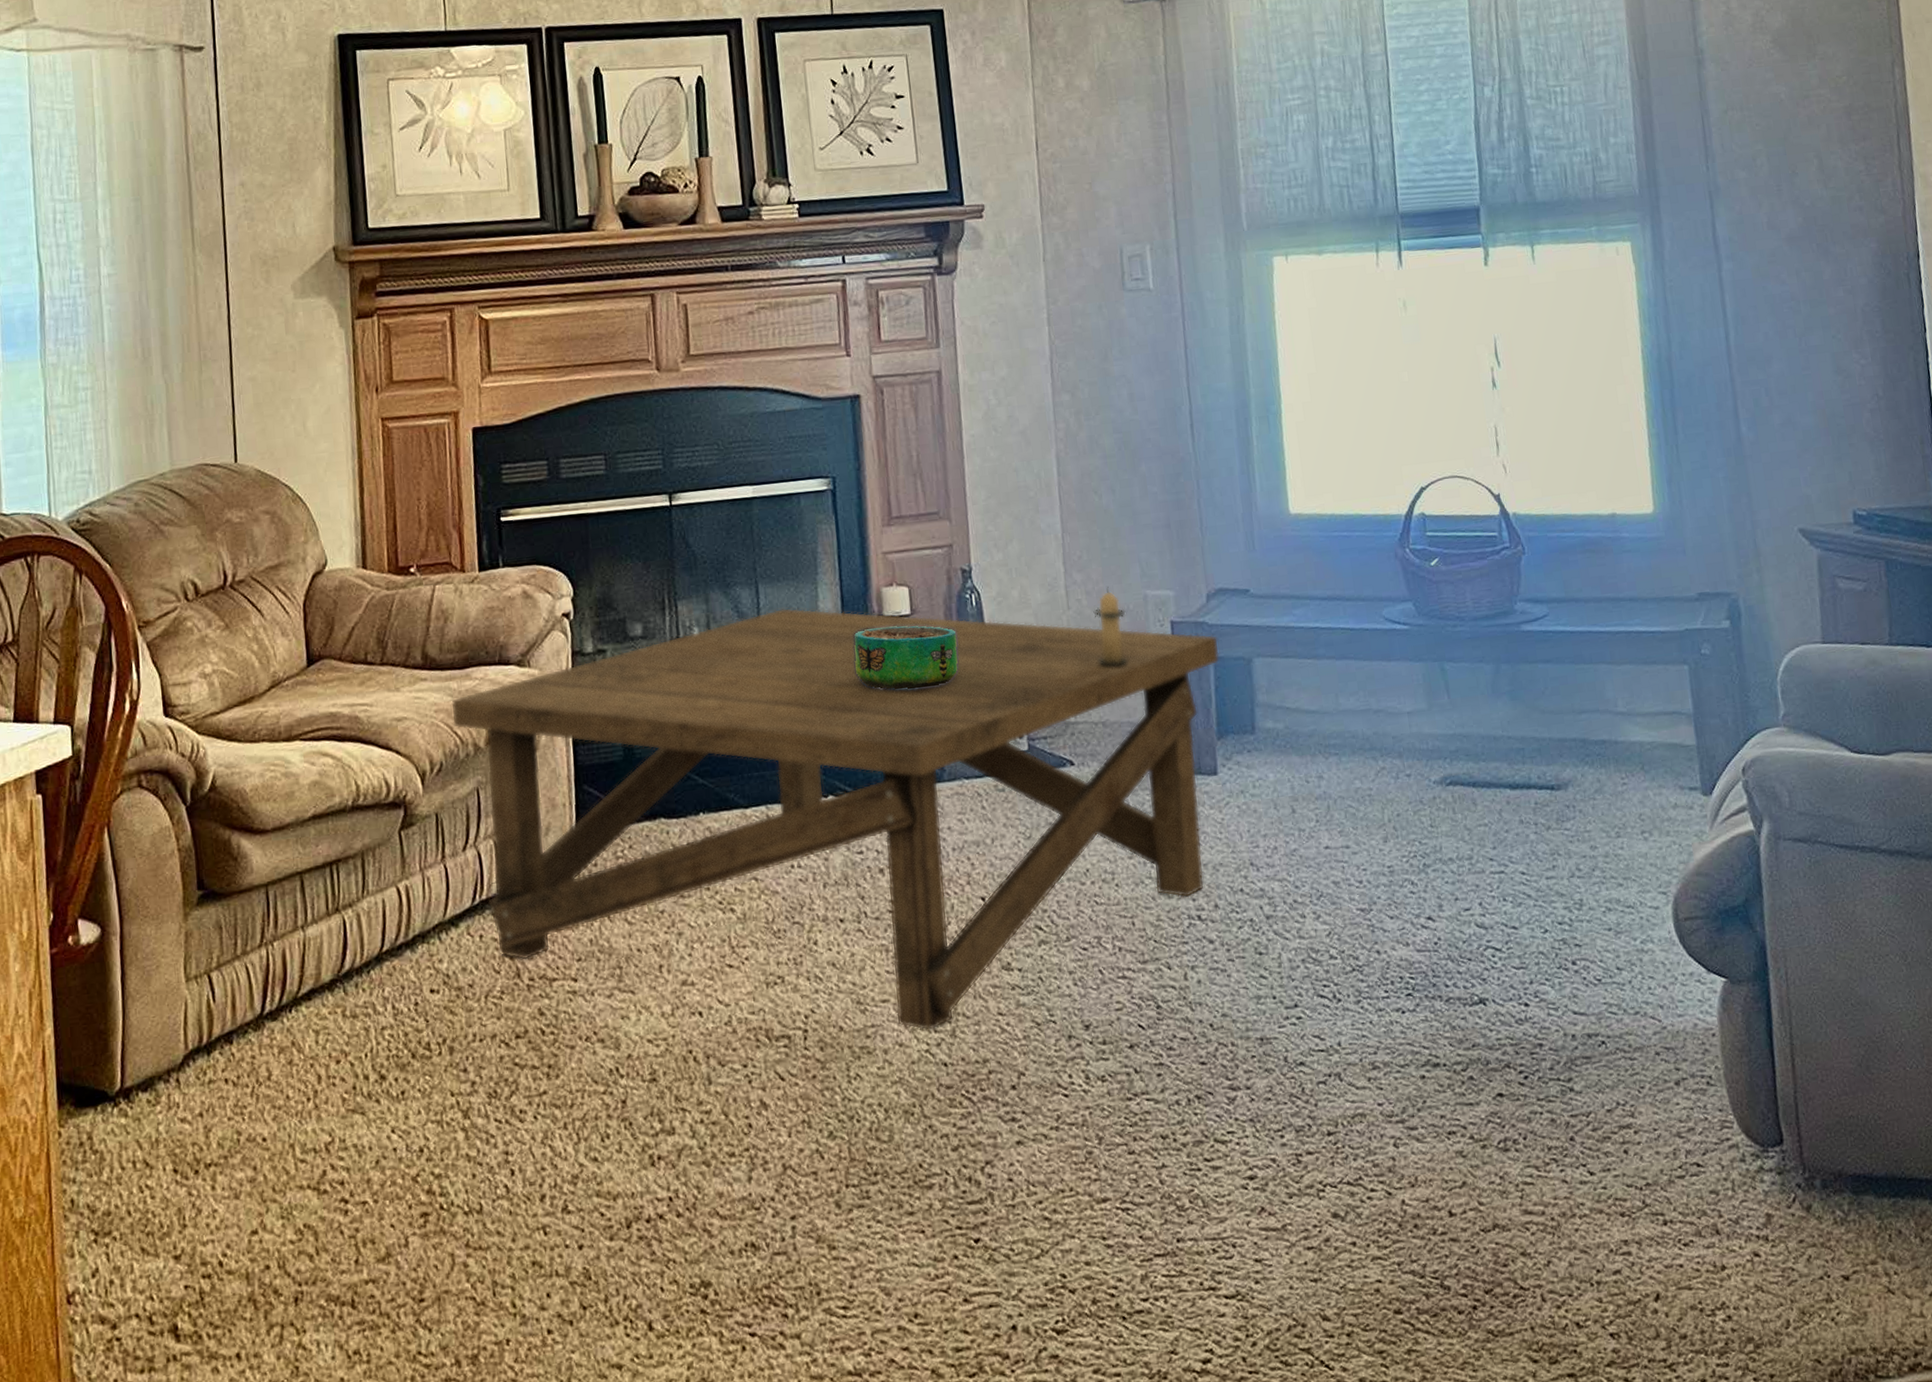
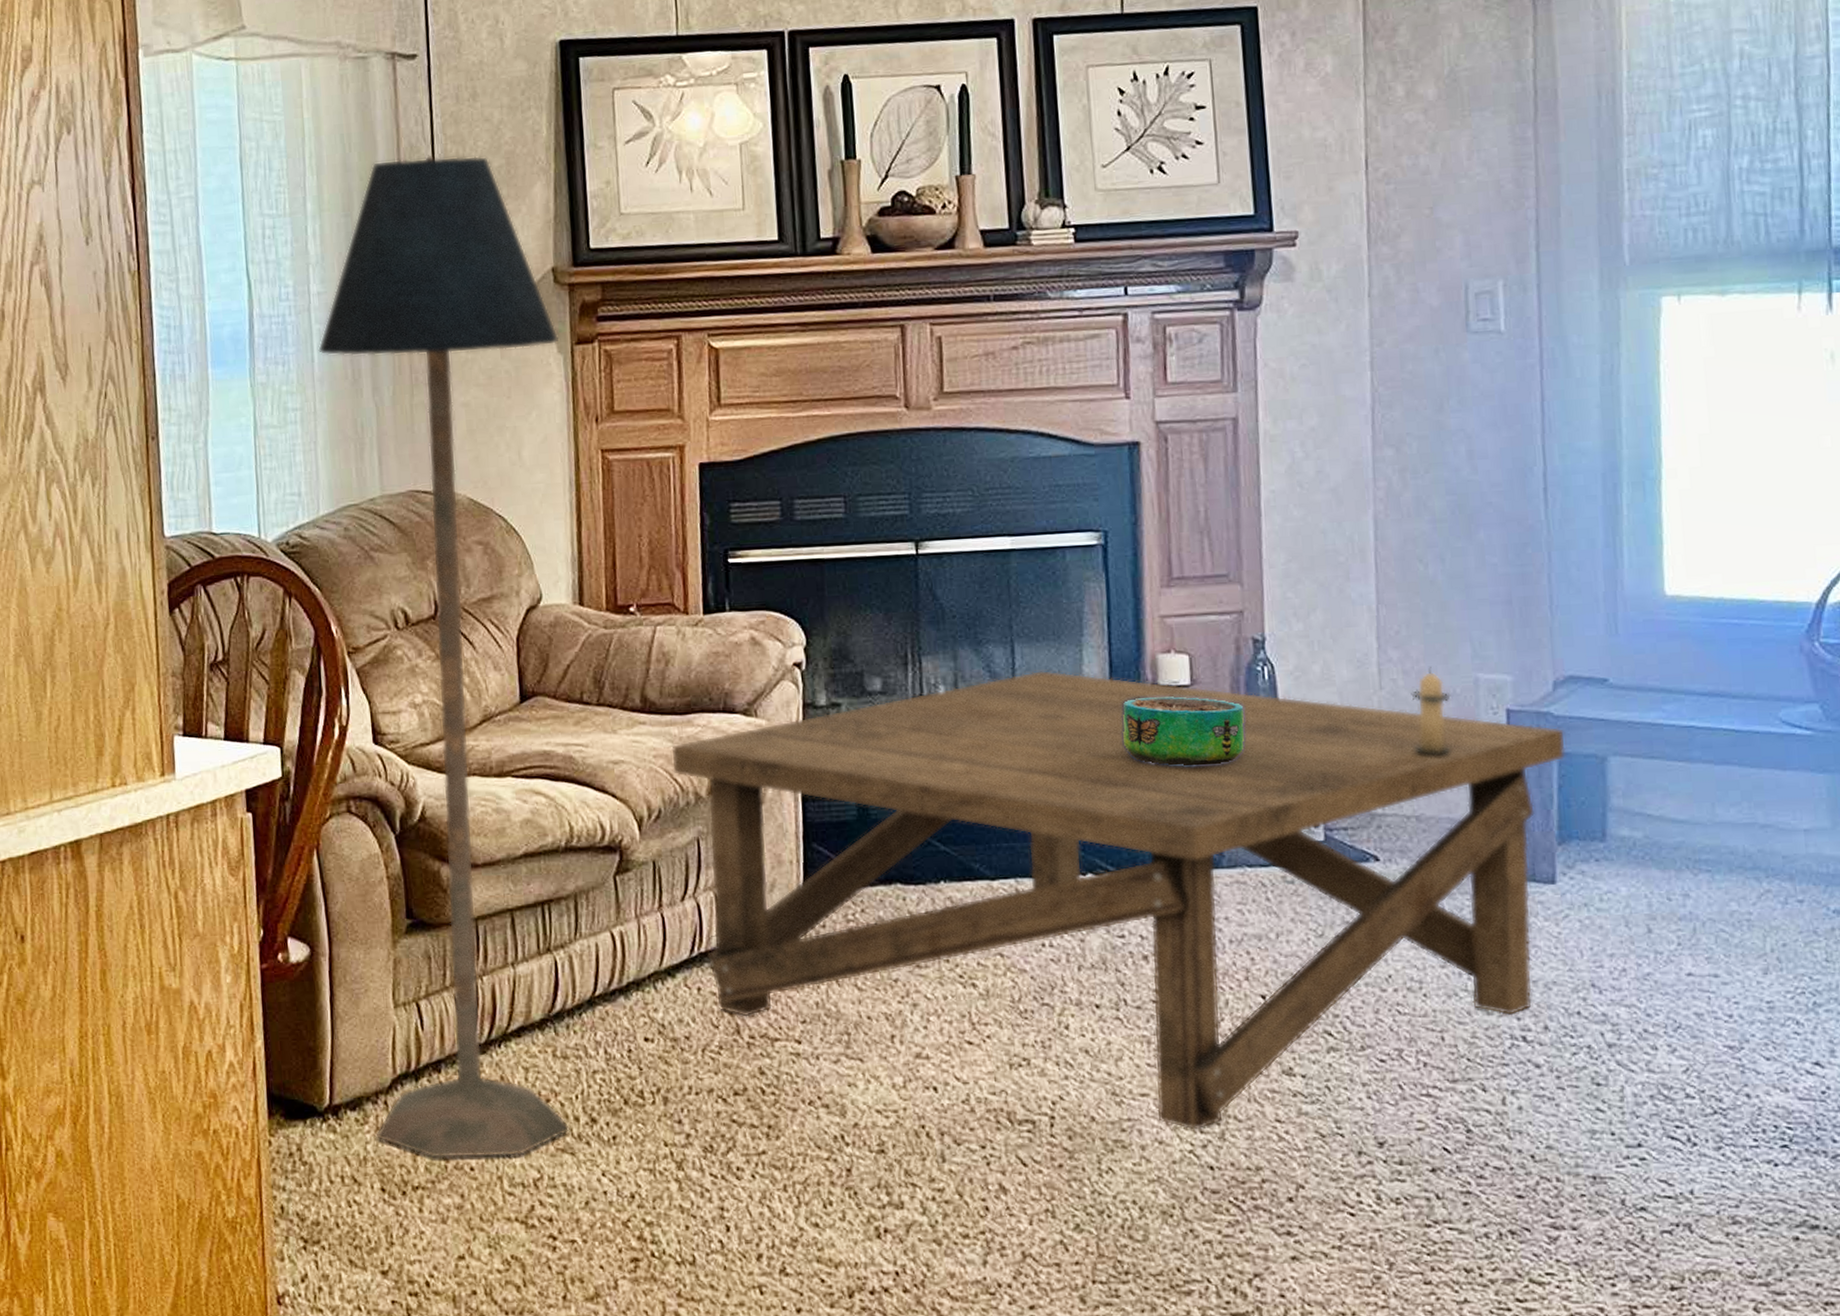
floor lamp: none [108,141,361,1133] -> present [318,154,571,1159]

